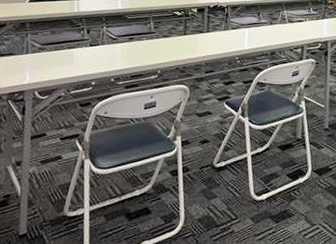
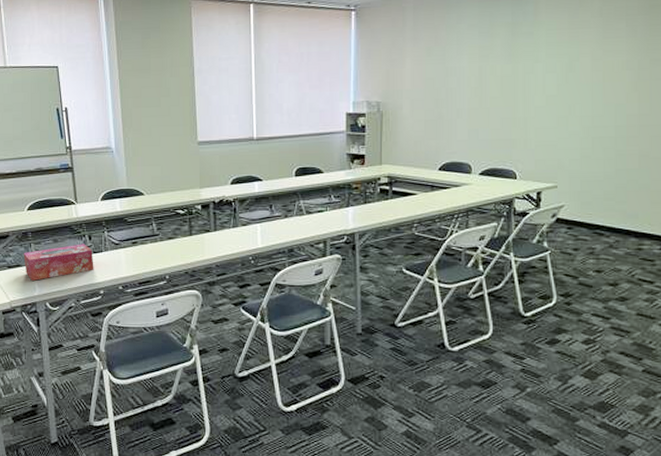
tissue box: none [17,36,90,70] -> present [23,244,94,281]

